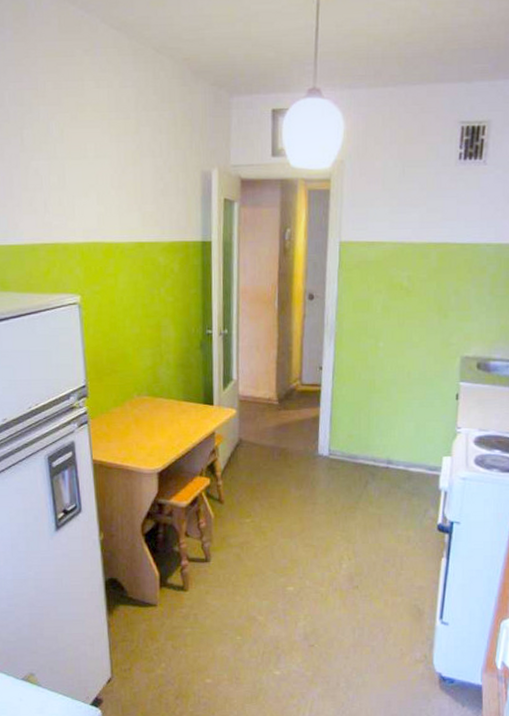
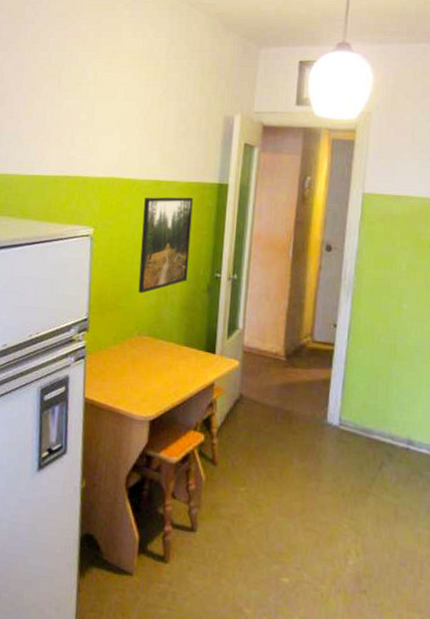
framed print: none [129,257,181,356] -> present [138,197,193,294]

